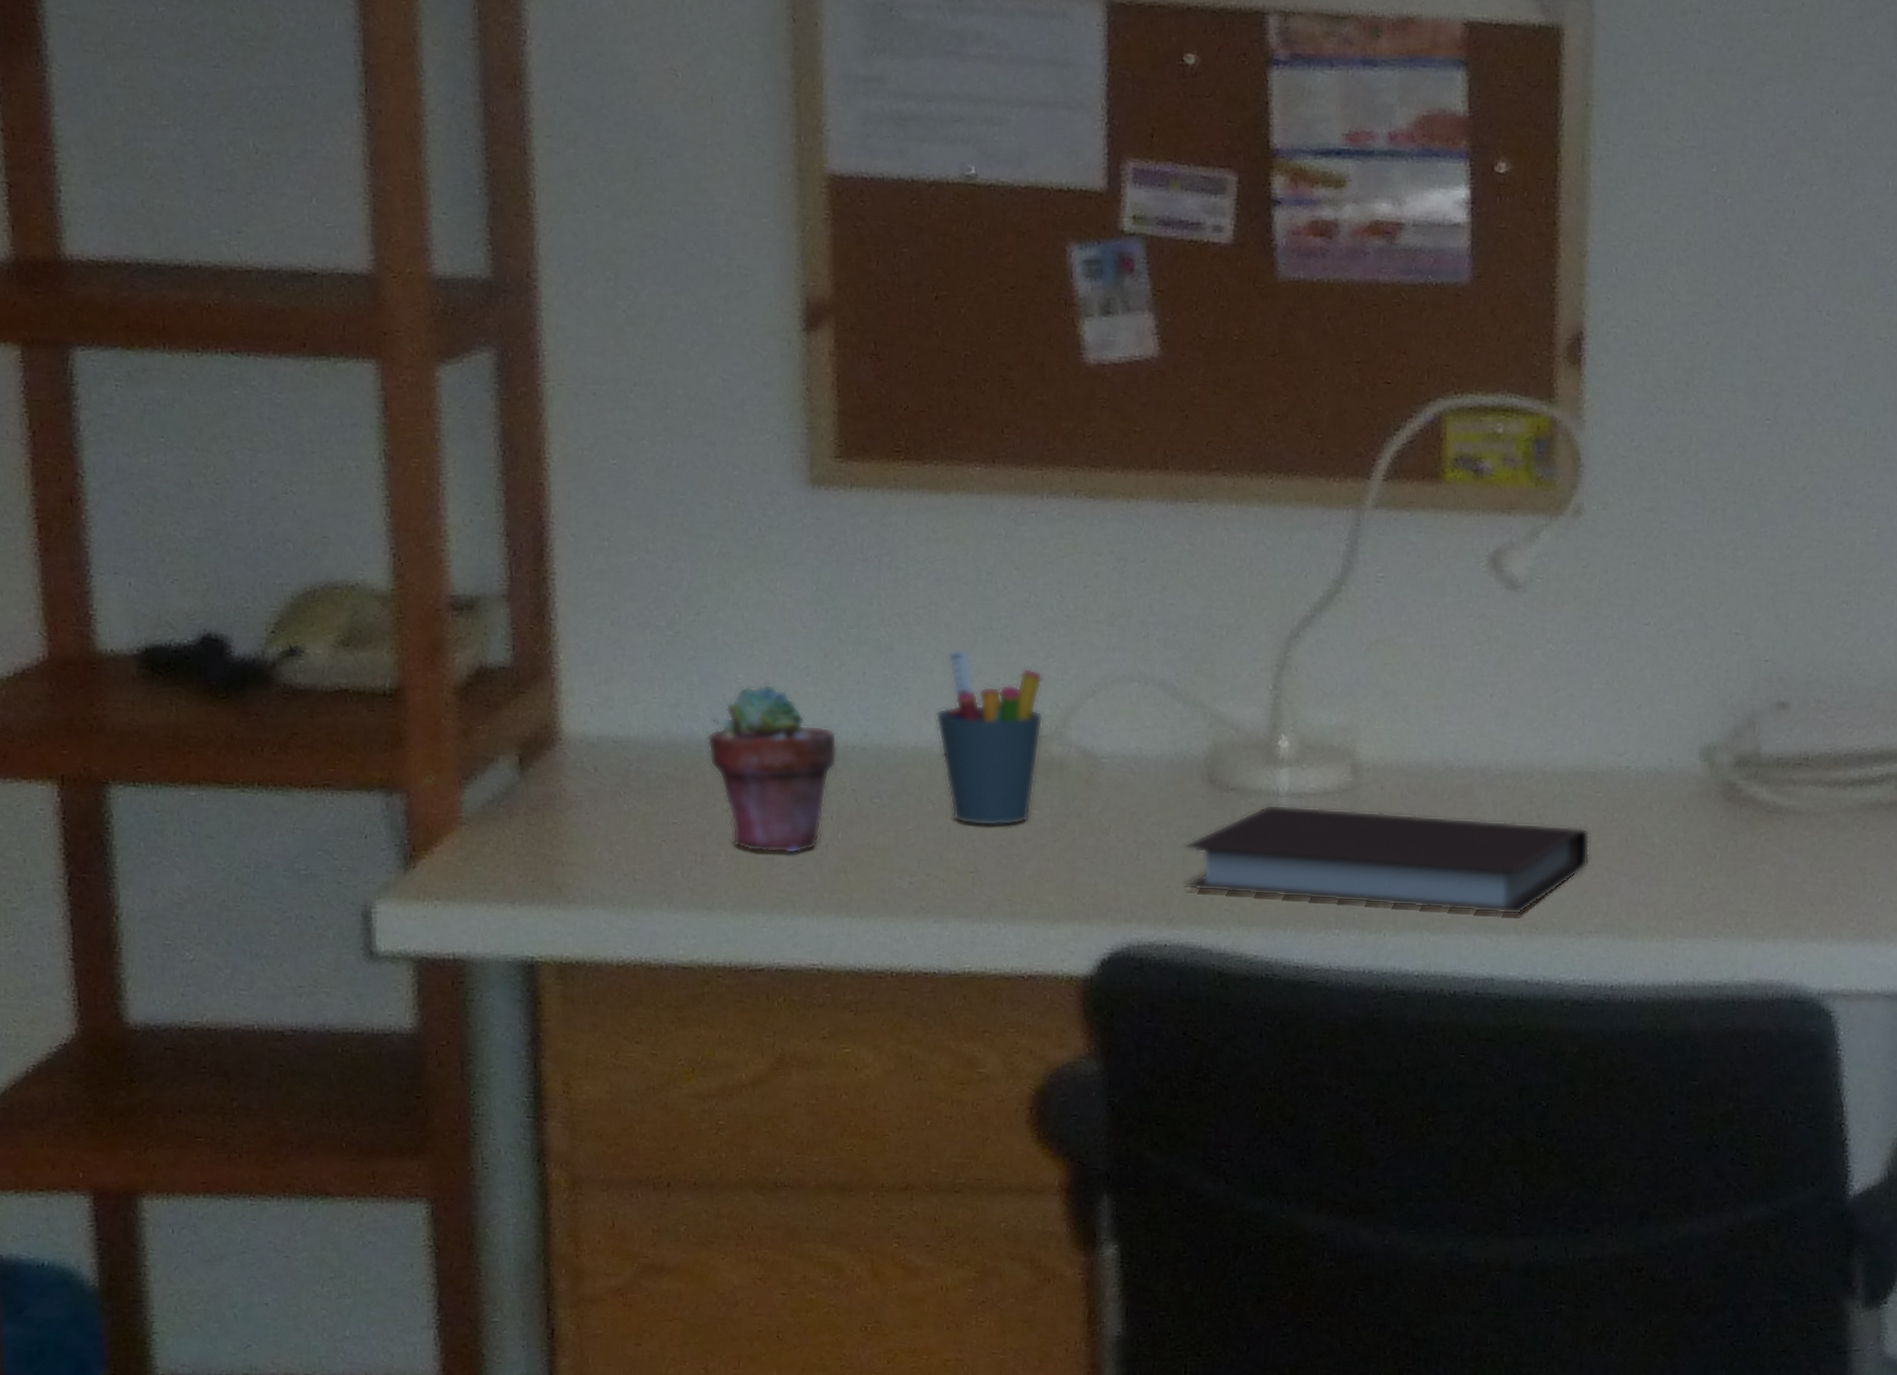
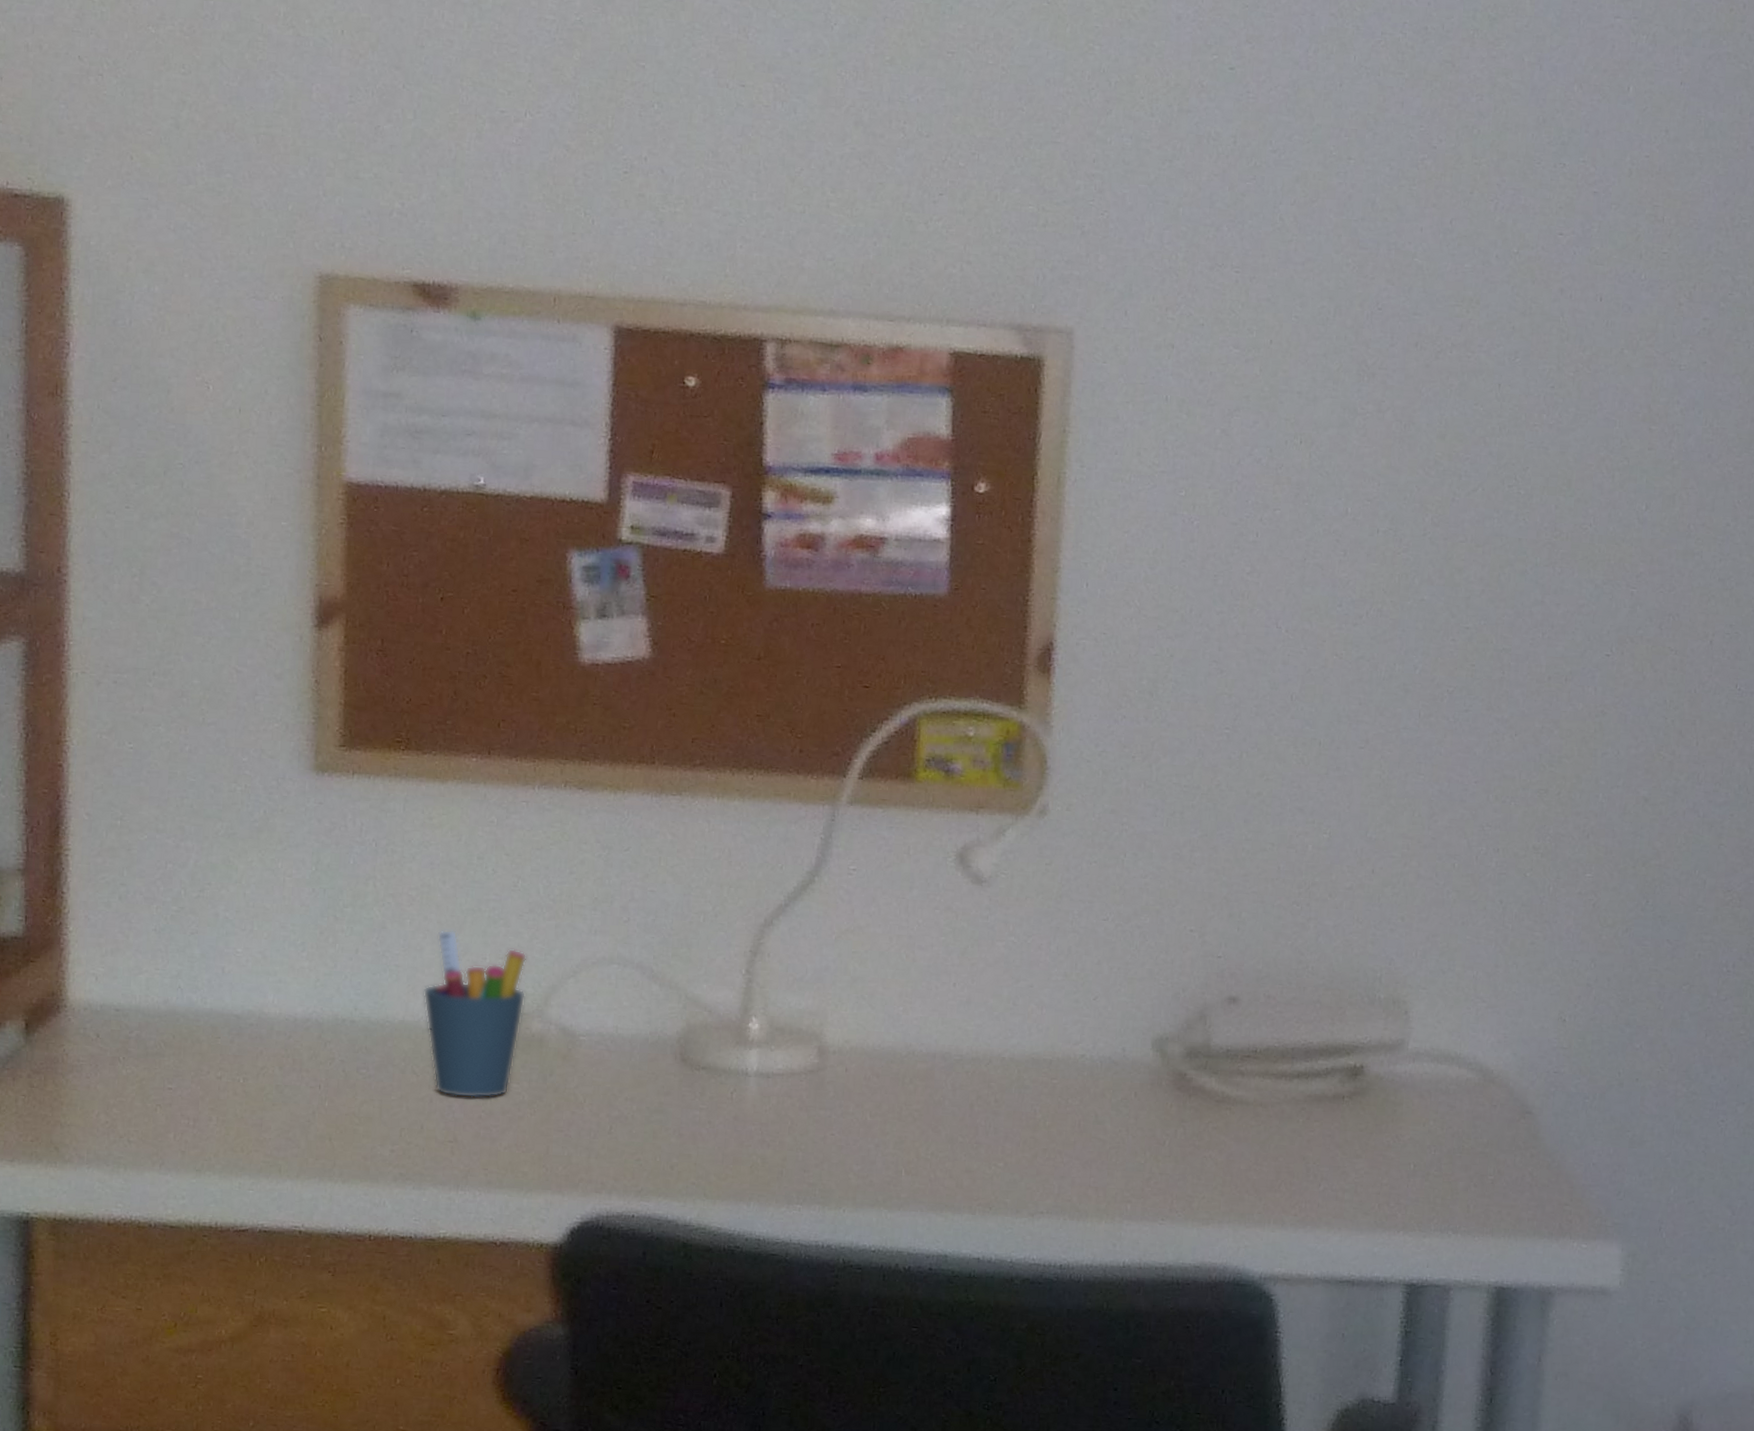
potted succulent: present [707,684,837,854] -> none [204,958,329,1121]
notebook: present [1184,804,1590,915] -> none [654,1083,1045,1195]

